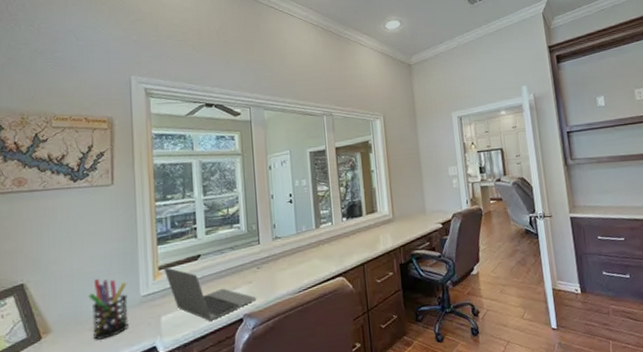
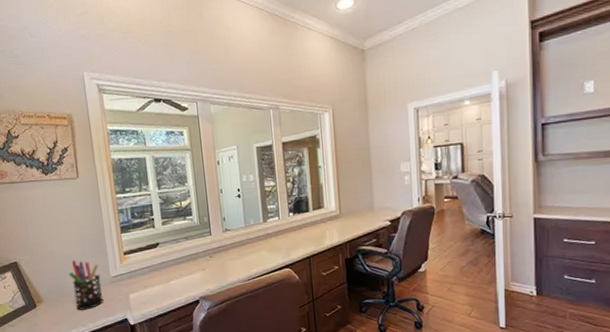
laptop: present [163,267,257,321] -> none [128,253,211,300]

